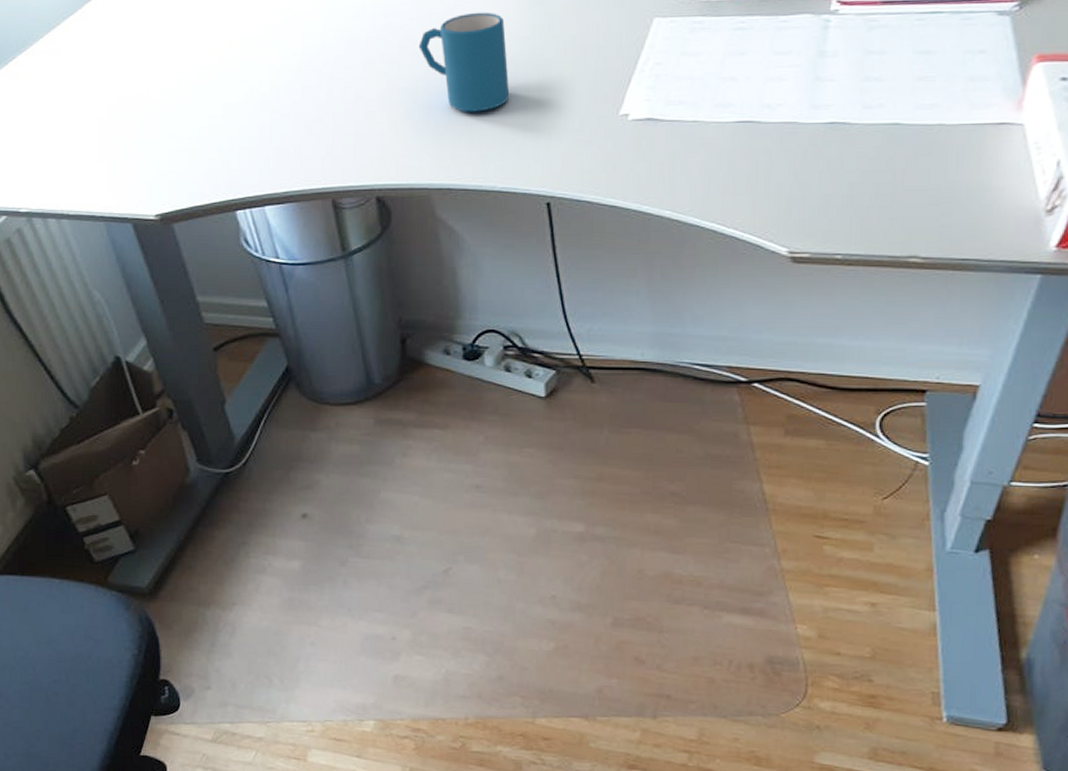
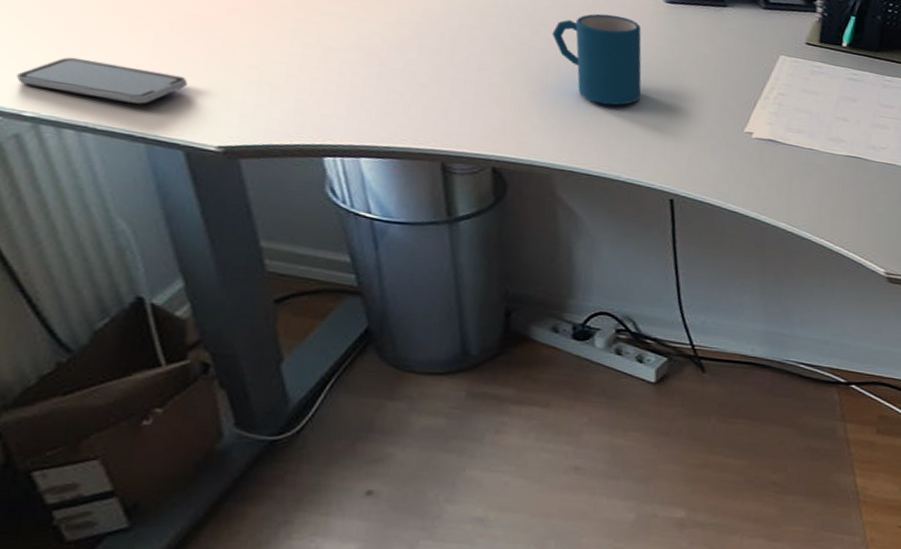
smartphone: none [11,154,127,187] -> present [15,57,188,104]

